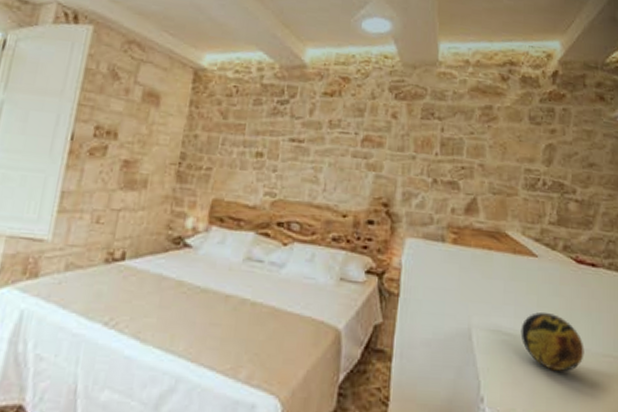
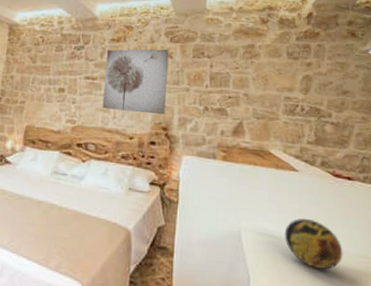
wall art: none [310,105,393,188] -> present [102,49,169,115]

